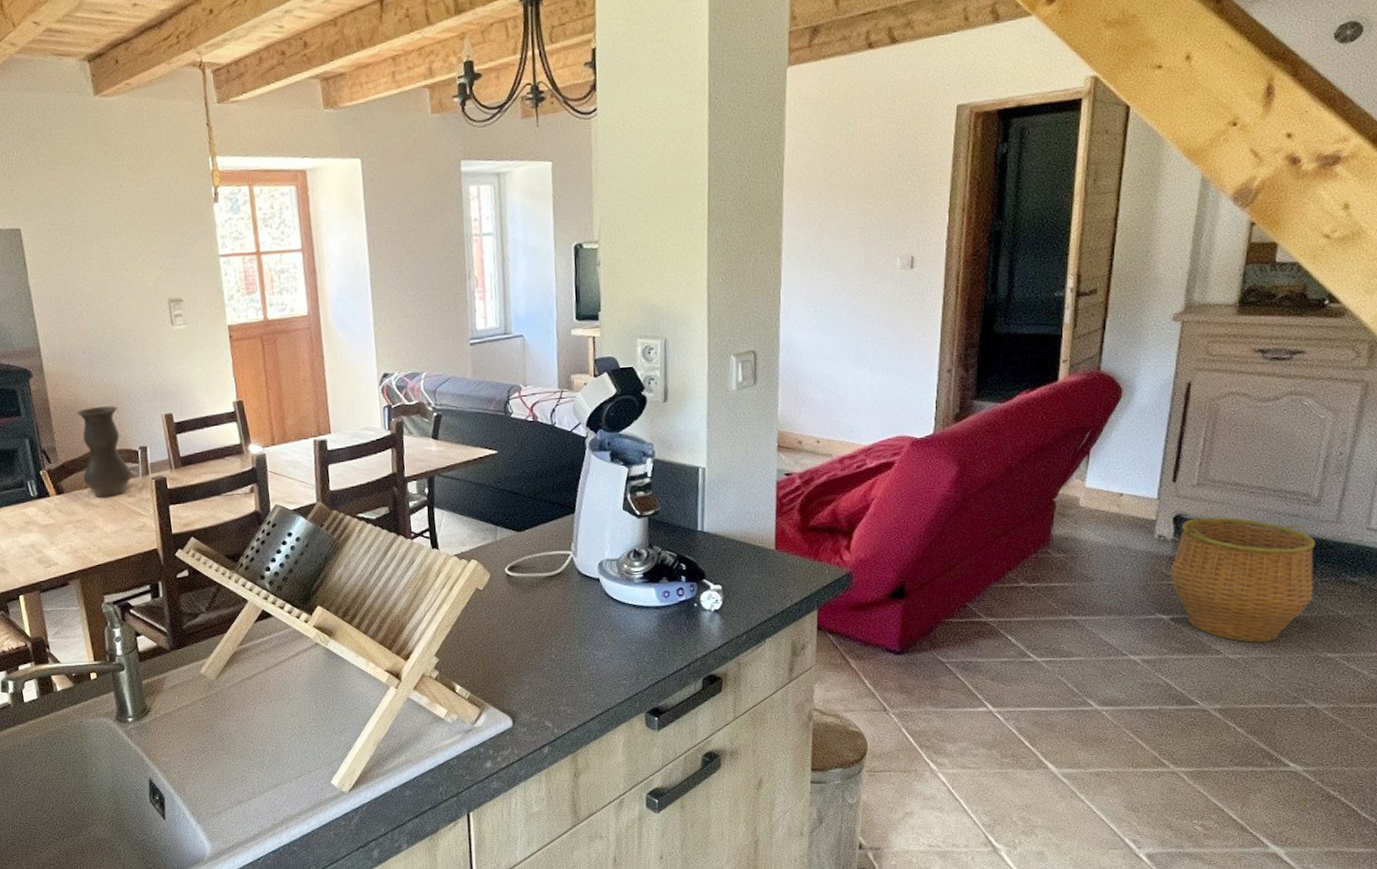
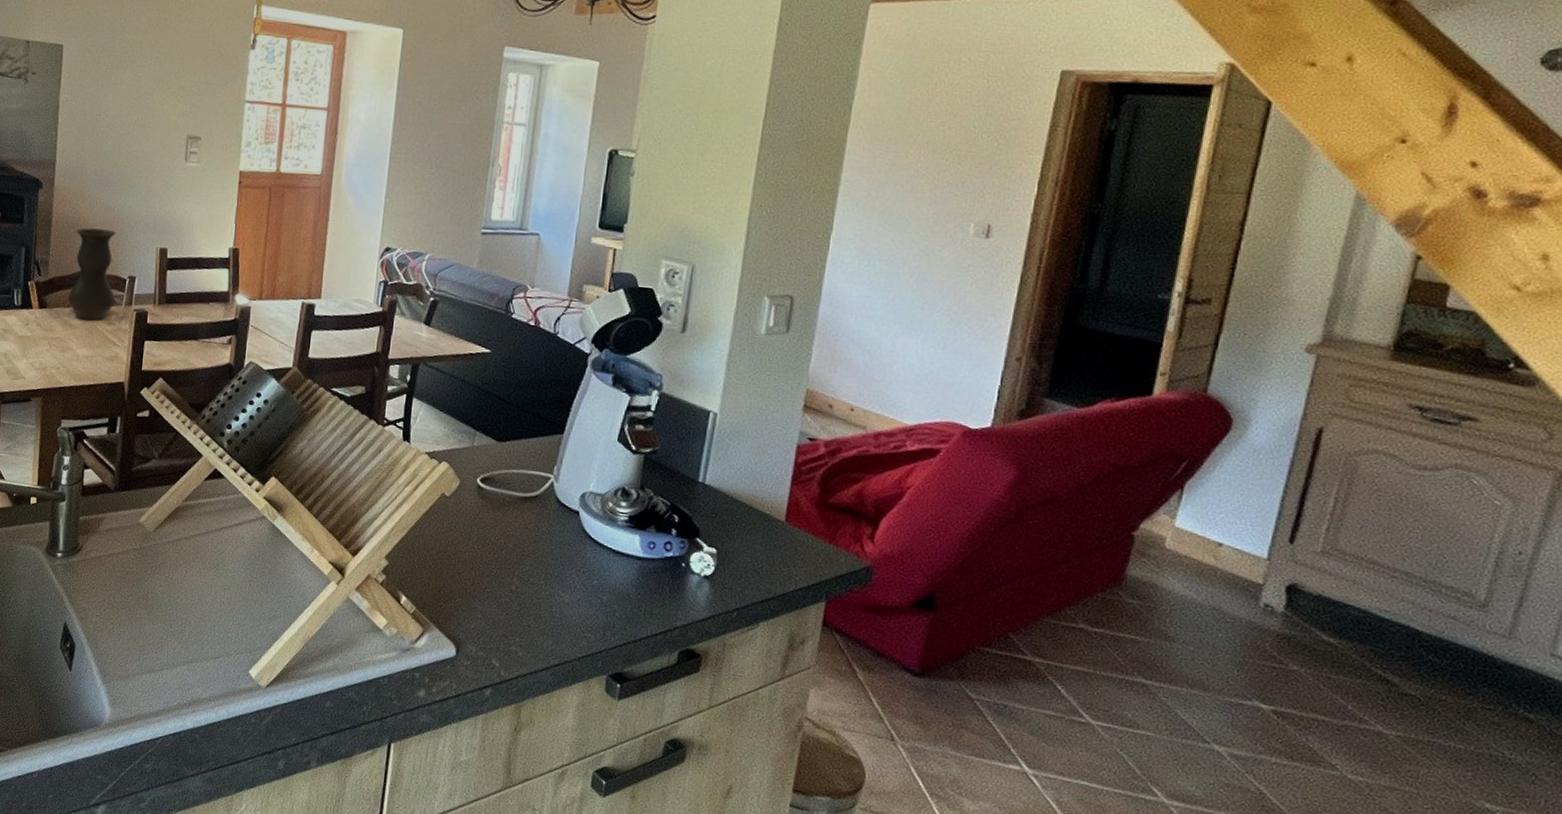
basket: present [1169,517,1316,643] -> none [1275,593,1479,770]

